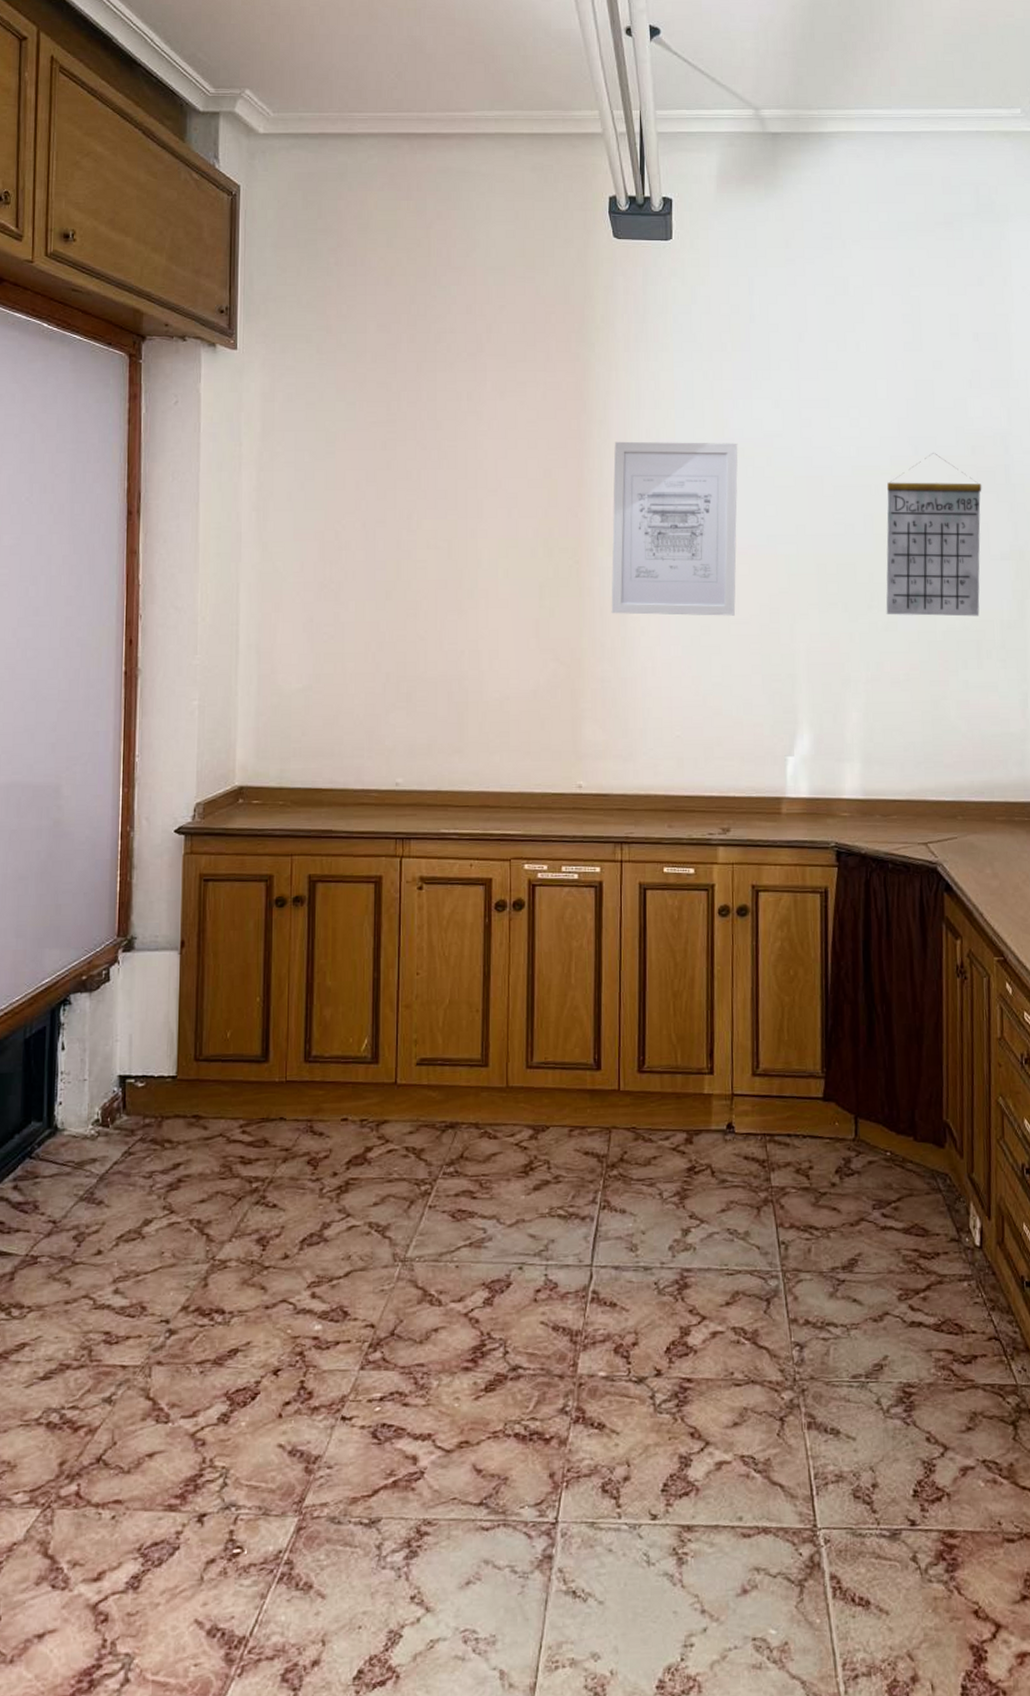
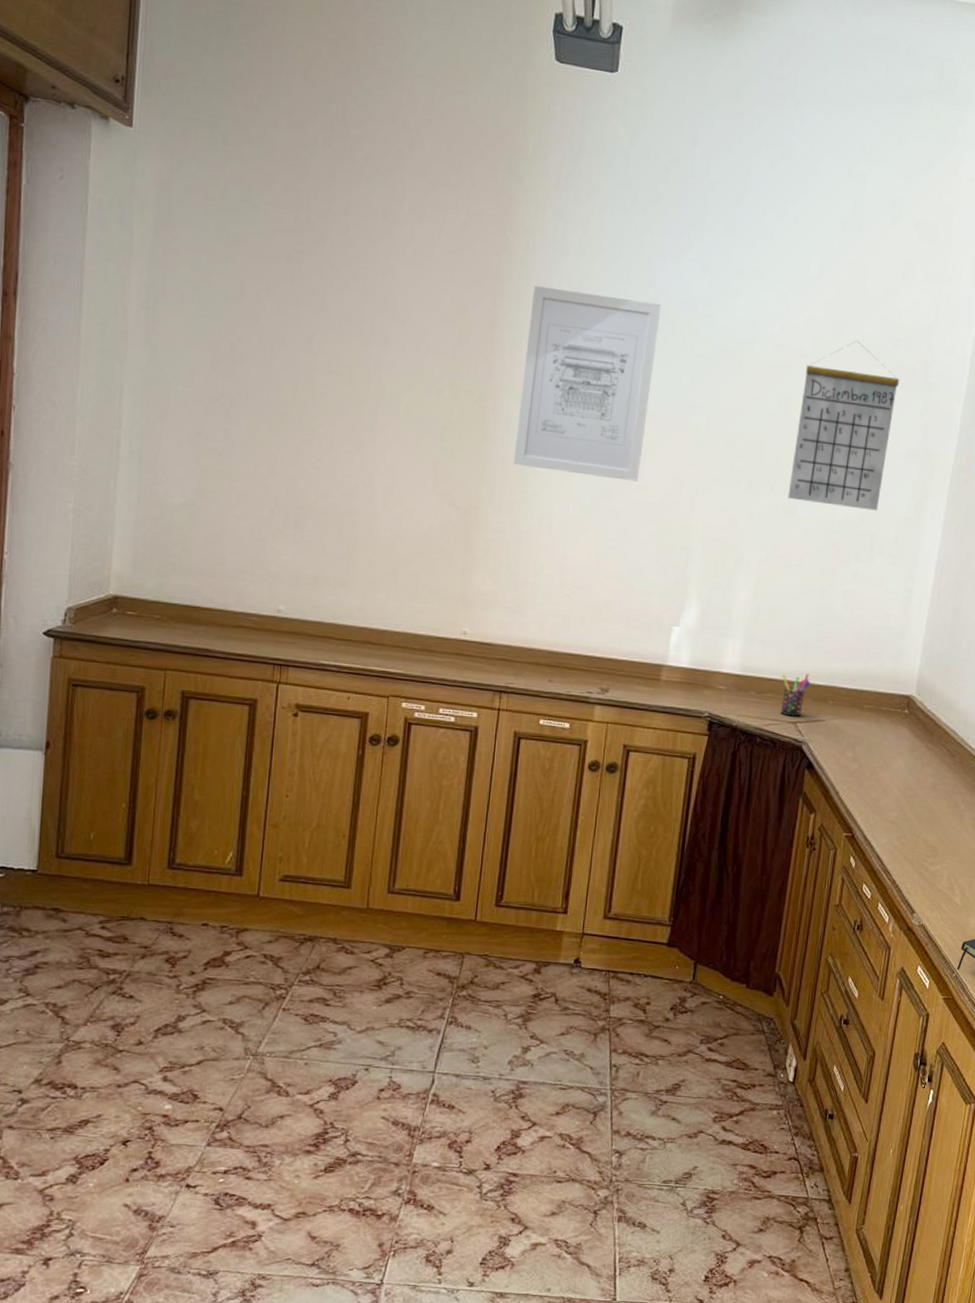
pen holder: none [906,791,937,838] -> present [780,673,811,717]

